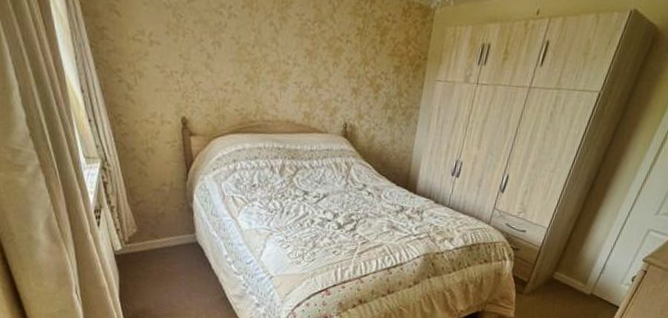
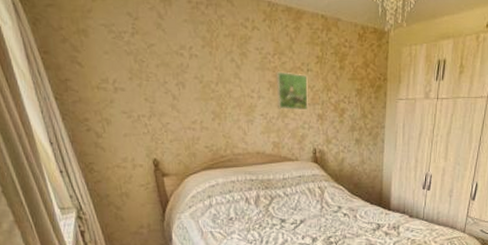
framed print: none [312,39,346,83] -> present [276,71,308,111]

